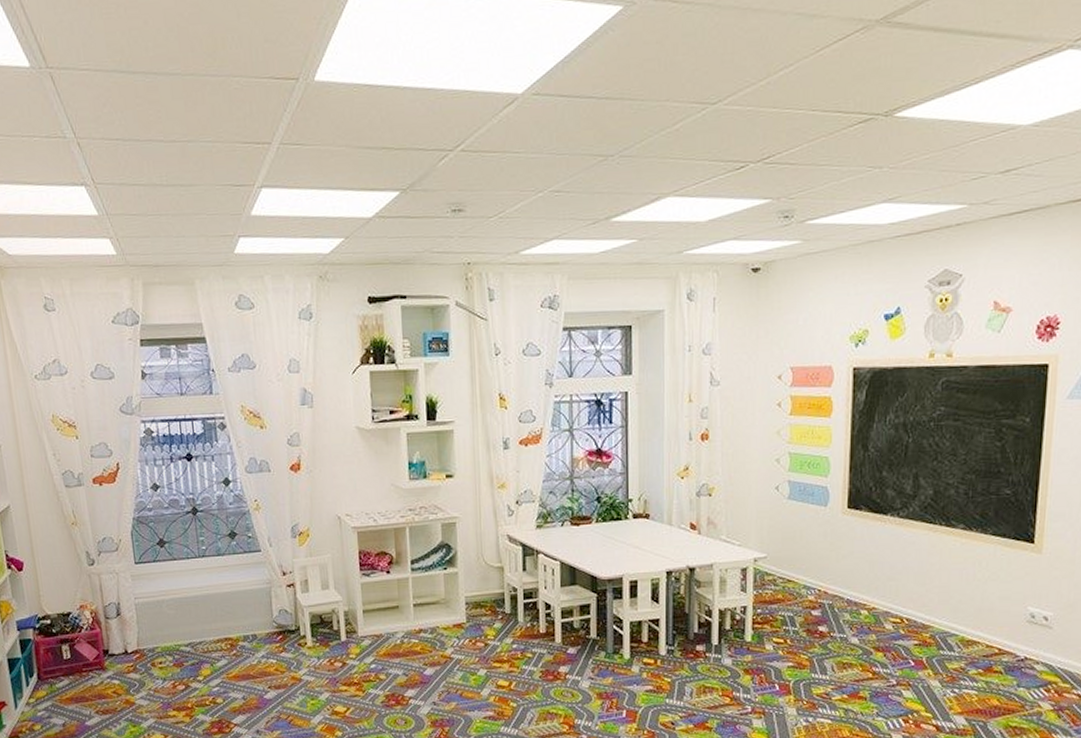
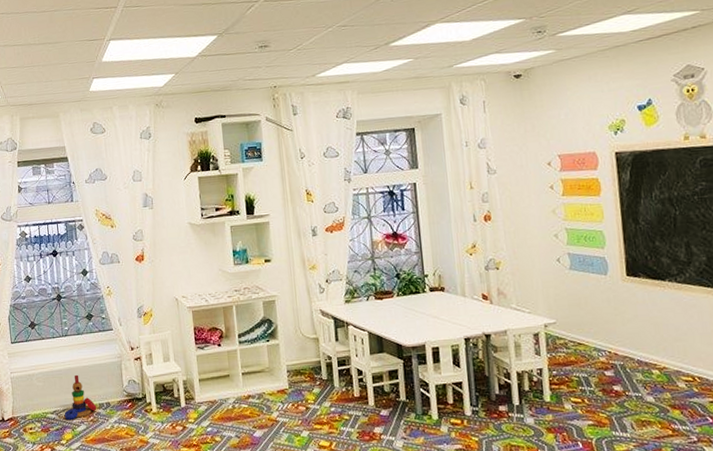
stacking toy: none [201,602,241,654] -> present [64,374,97,421]

